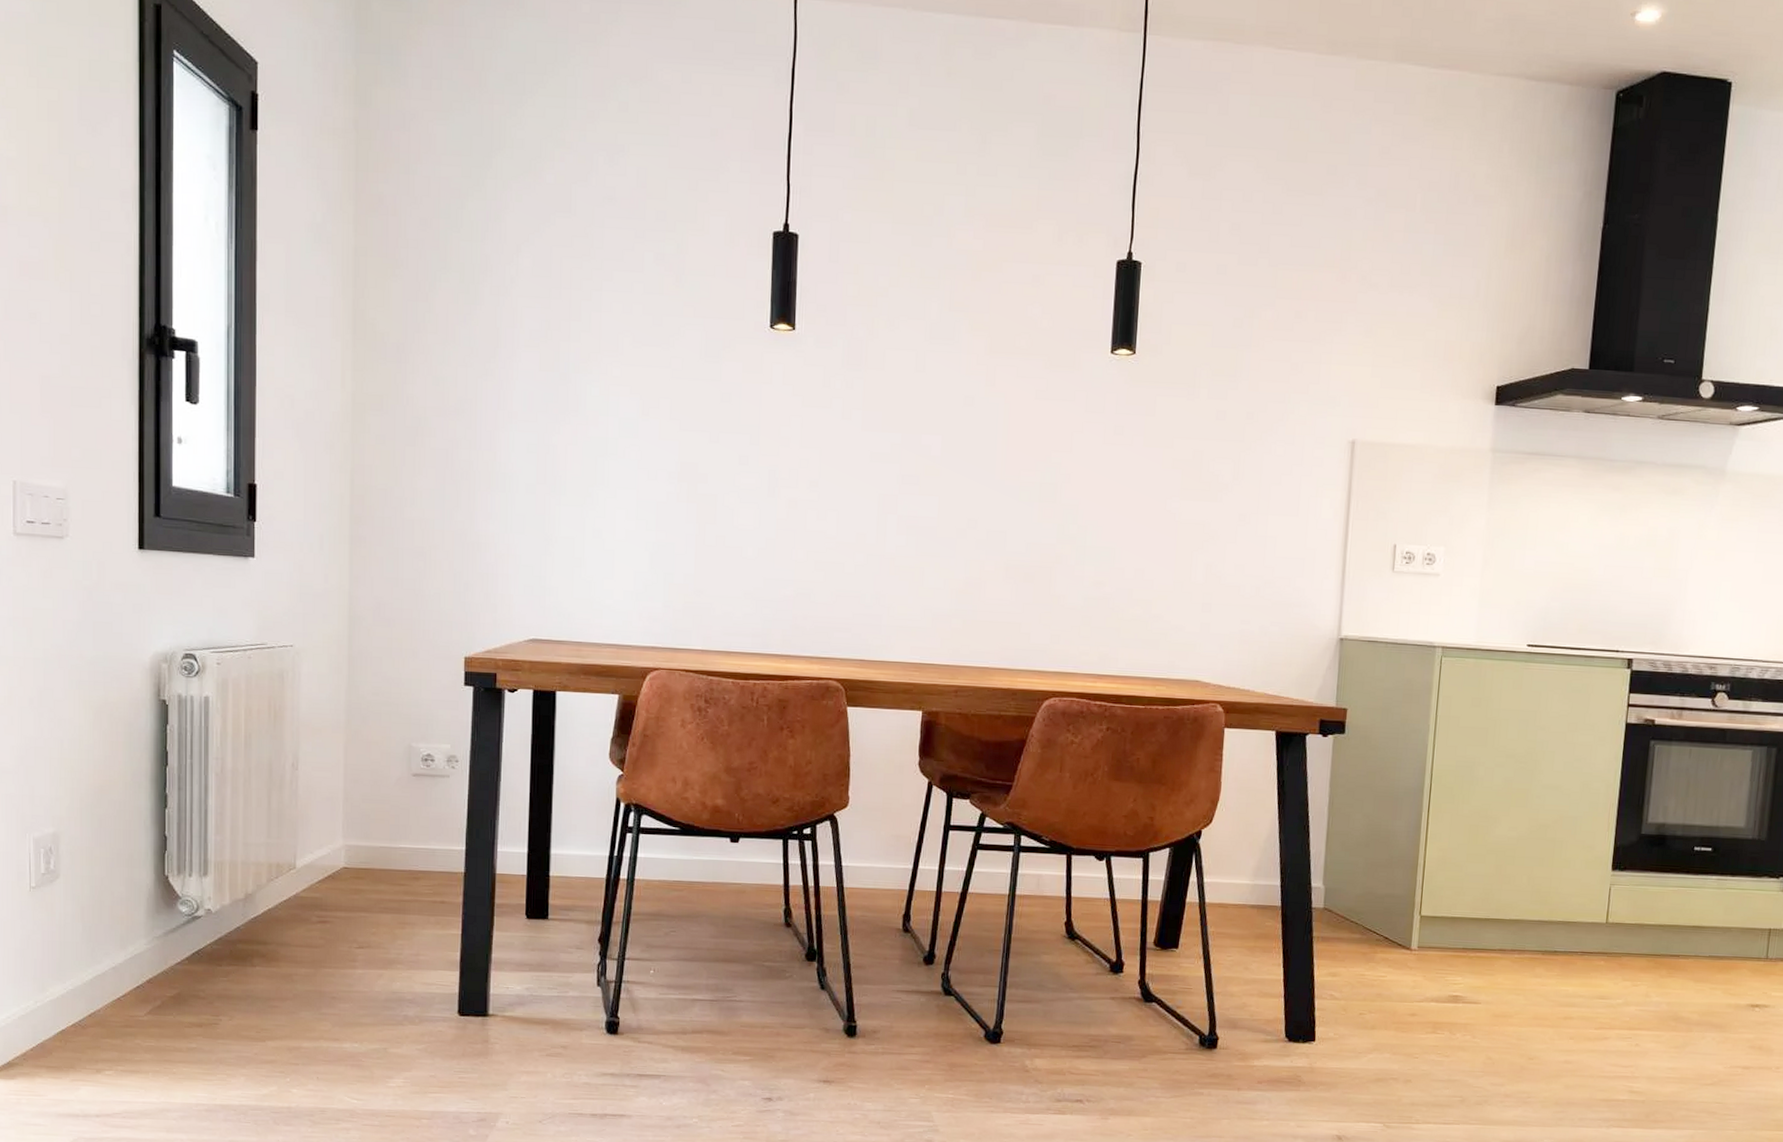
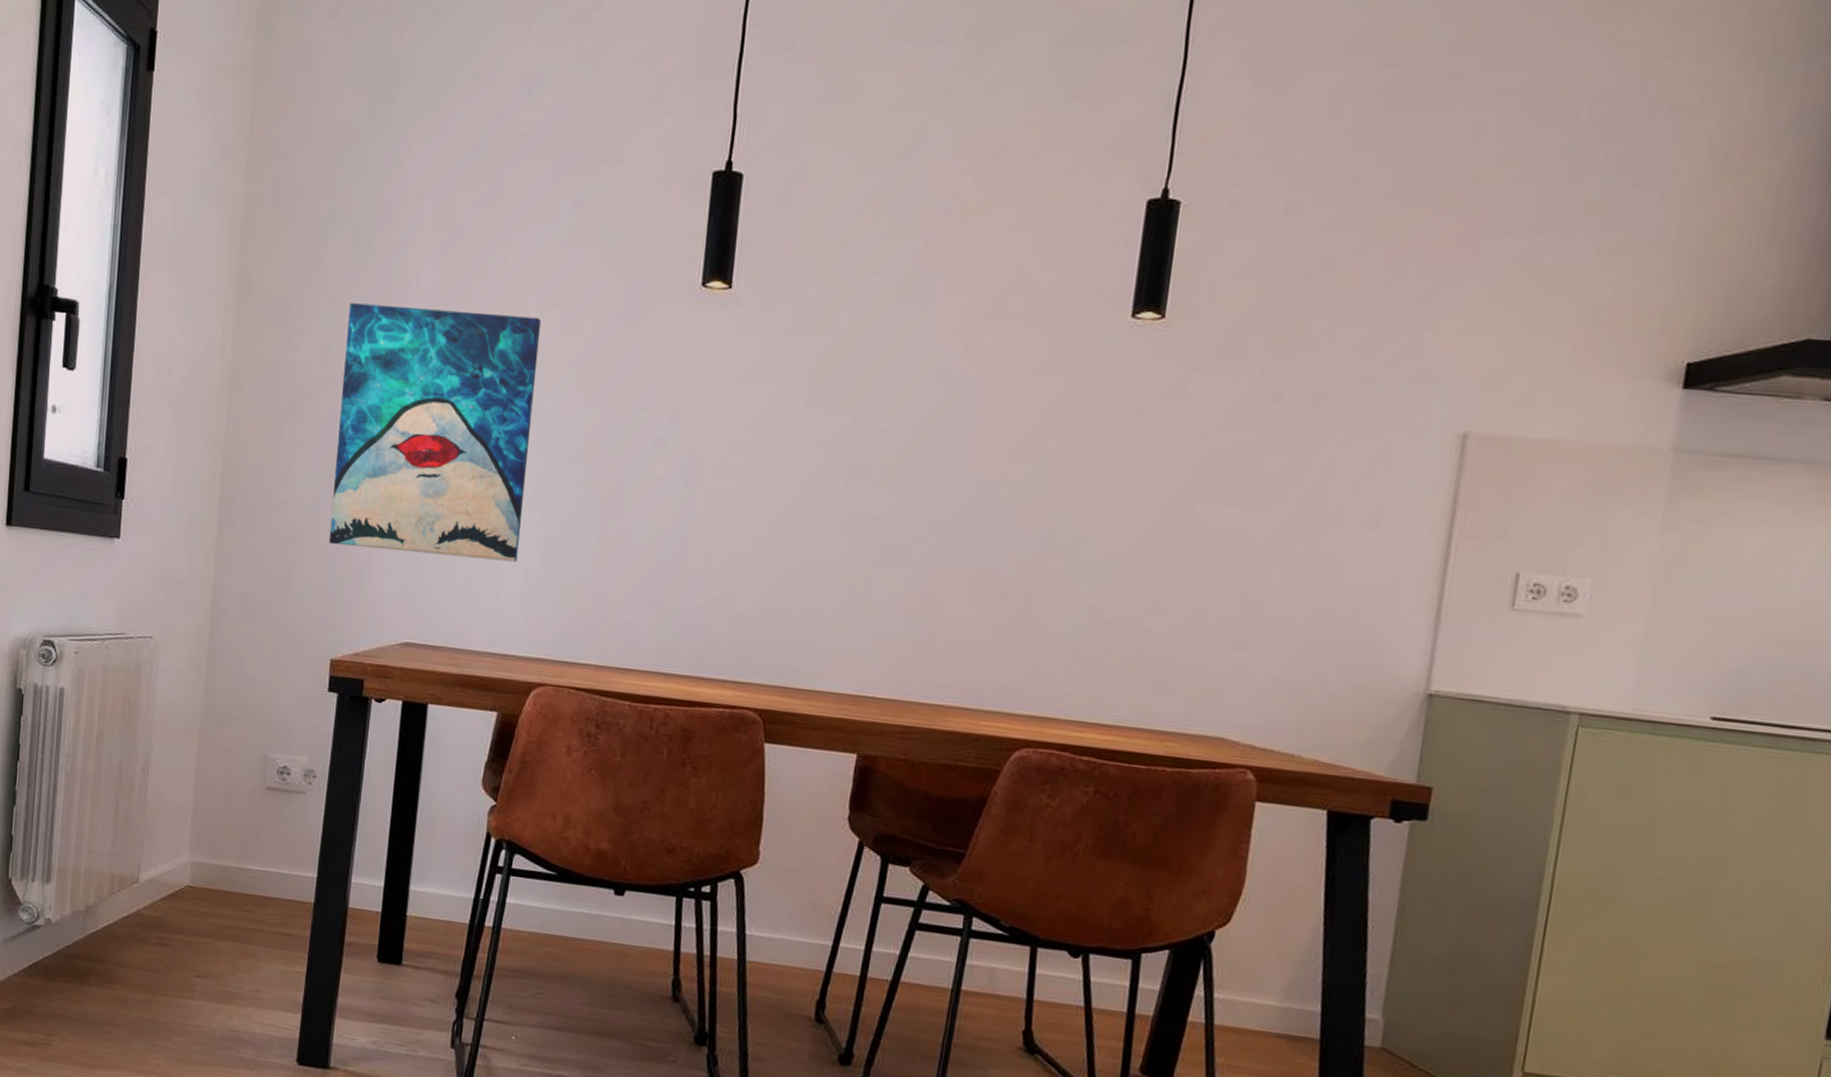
wall art: none [455,342,635,565] -> present [328,303,542,562]

